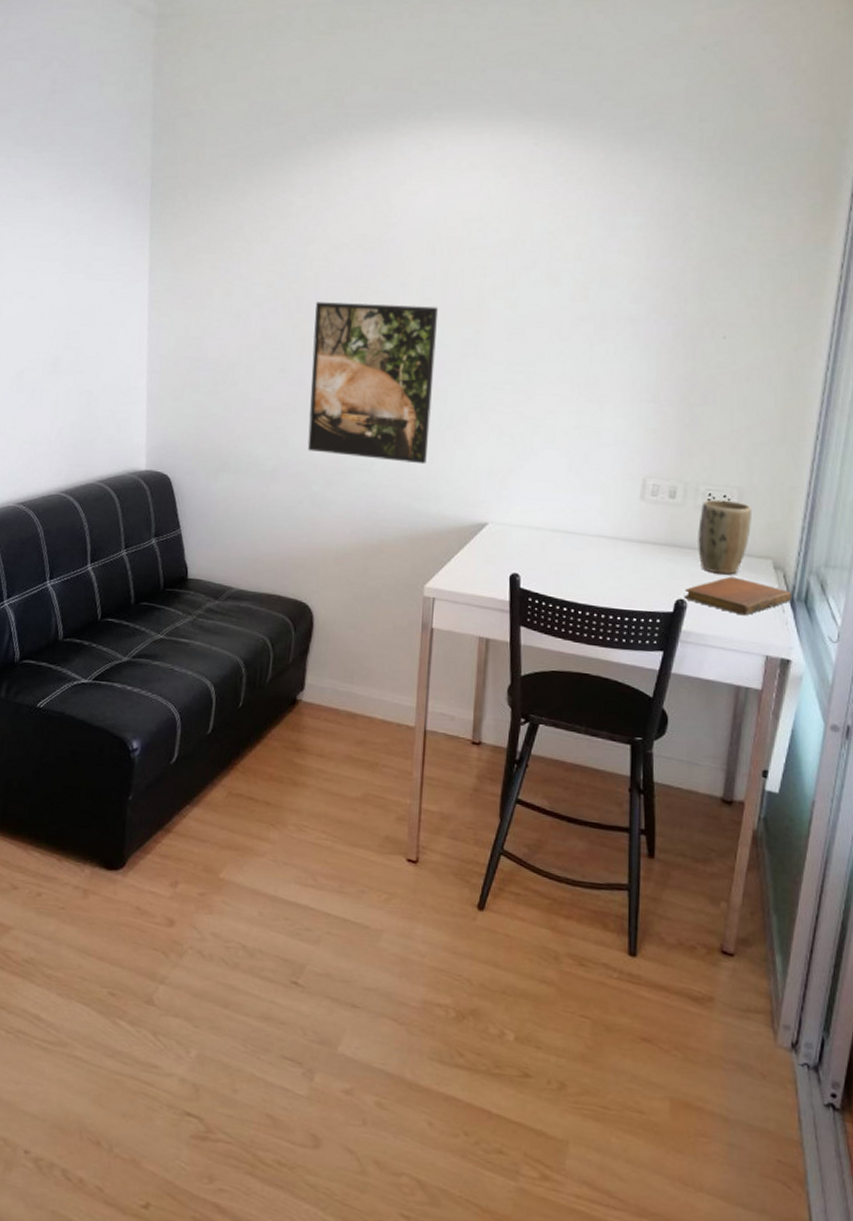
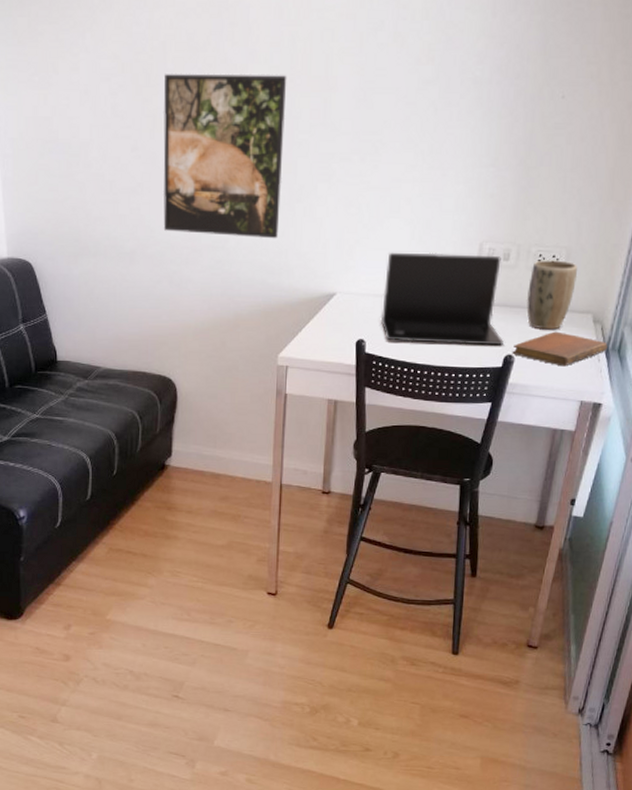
laptop: none [536,483,674,589] -> present [380,252,504,346]

